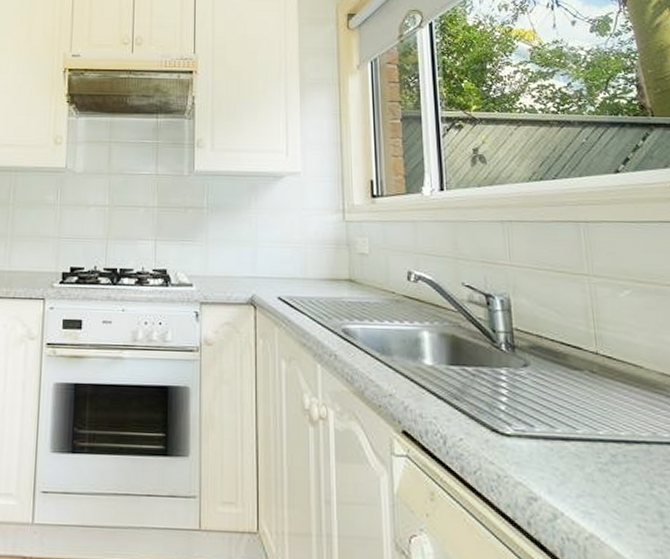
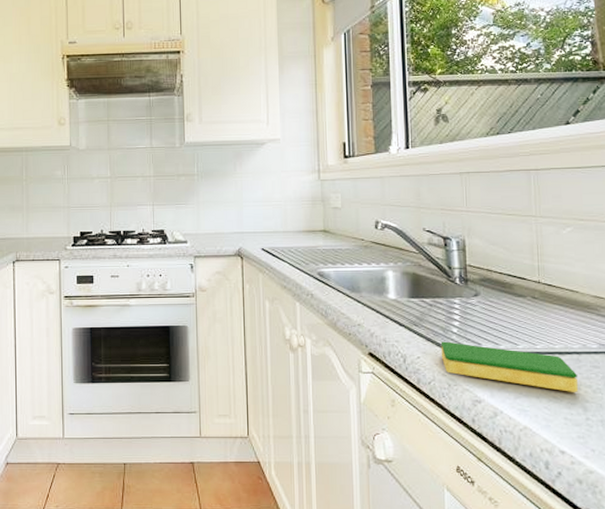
dish sponge: none [486,420,651,492] -> present [440,341,578,392]

